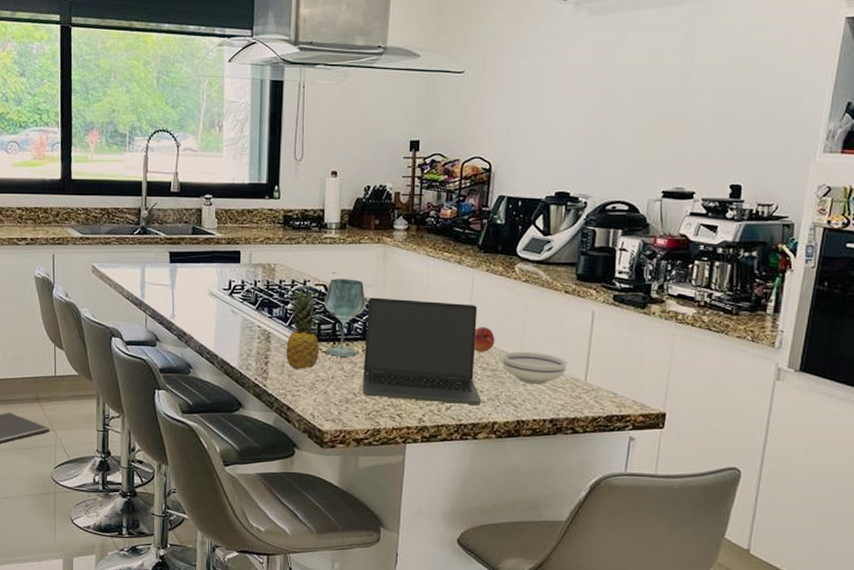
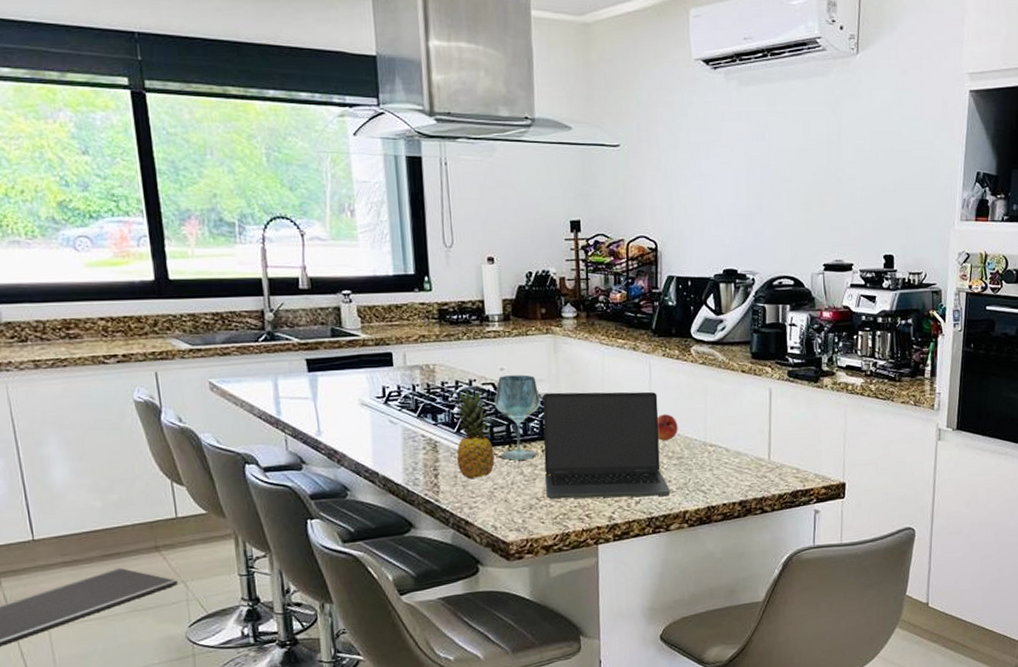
bowl: present [503,351,568,385] -> none [687,435,751,468]

